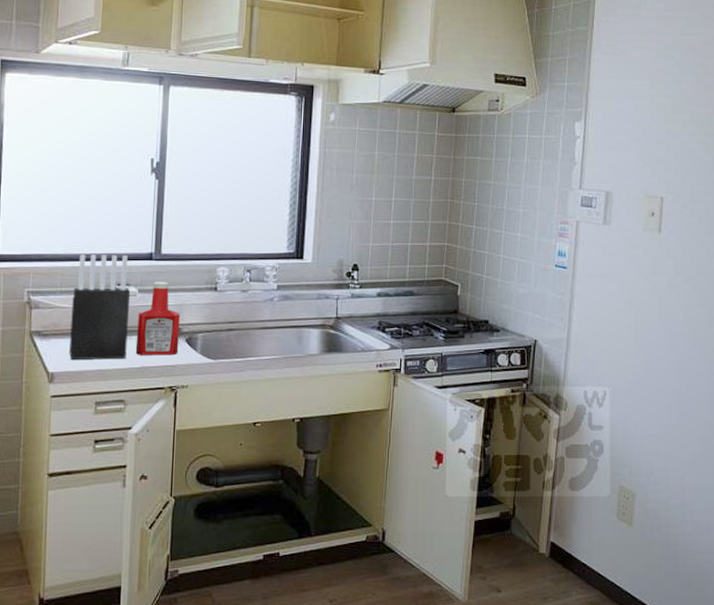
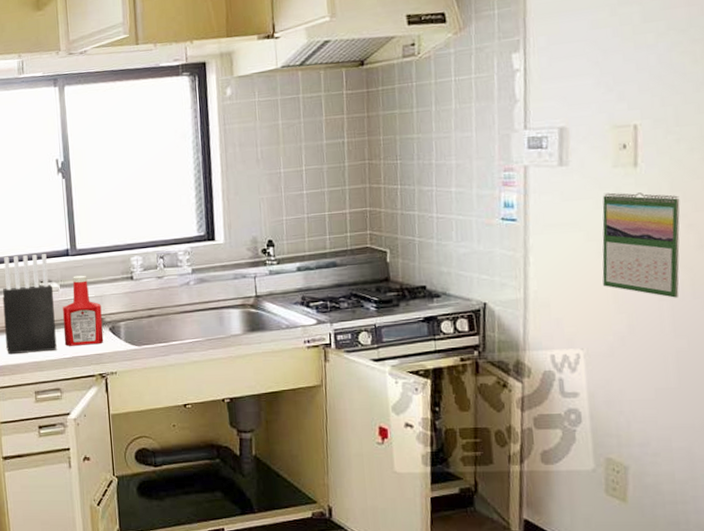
calendar: none [629,252,689,347] -> present [602,192,680,298]

